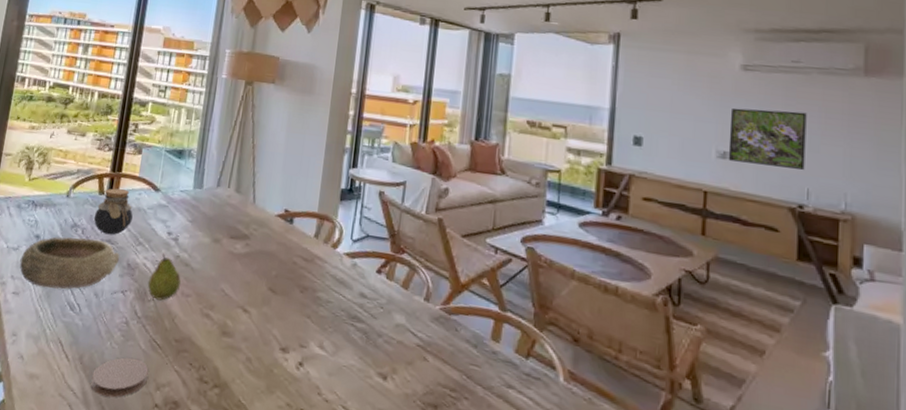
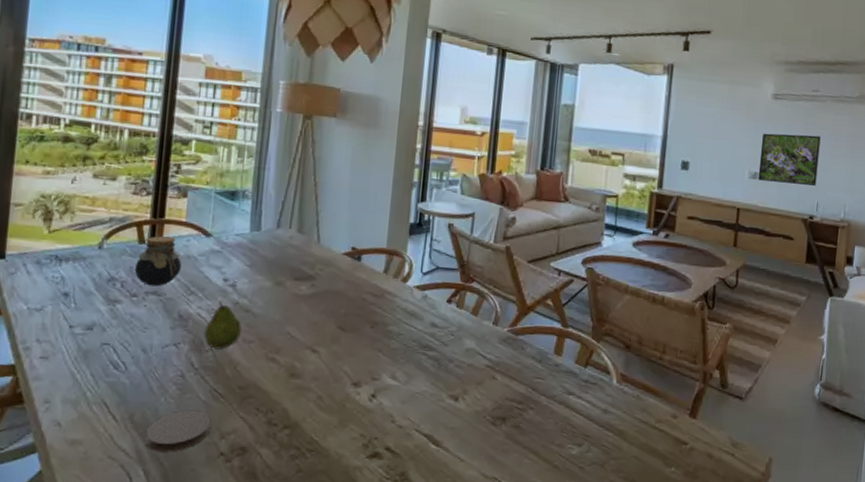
bowl: present [19,237,120,289] -> none [45,292,169,349]

